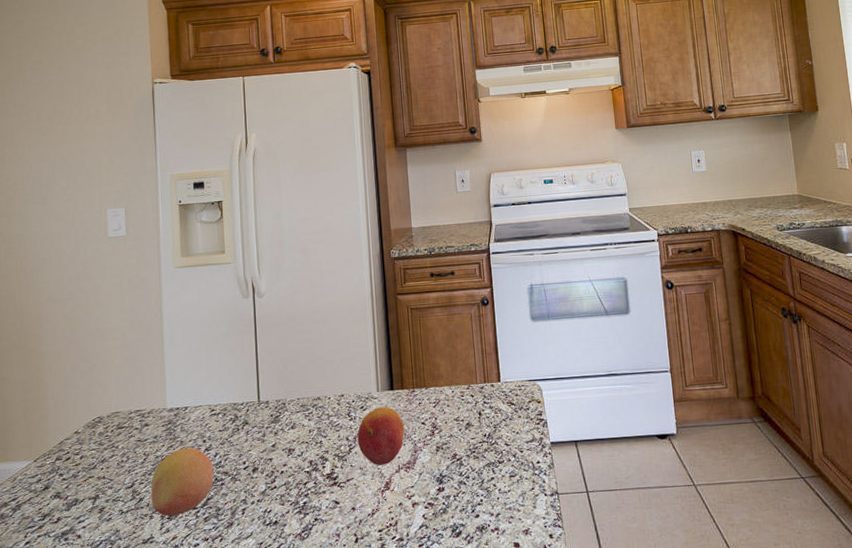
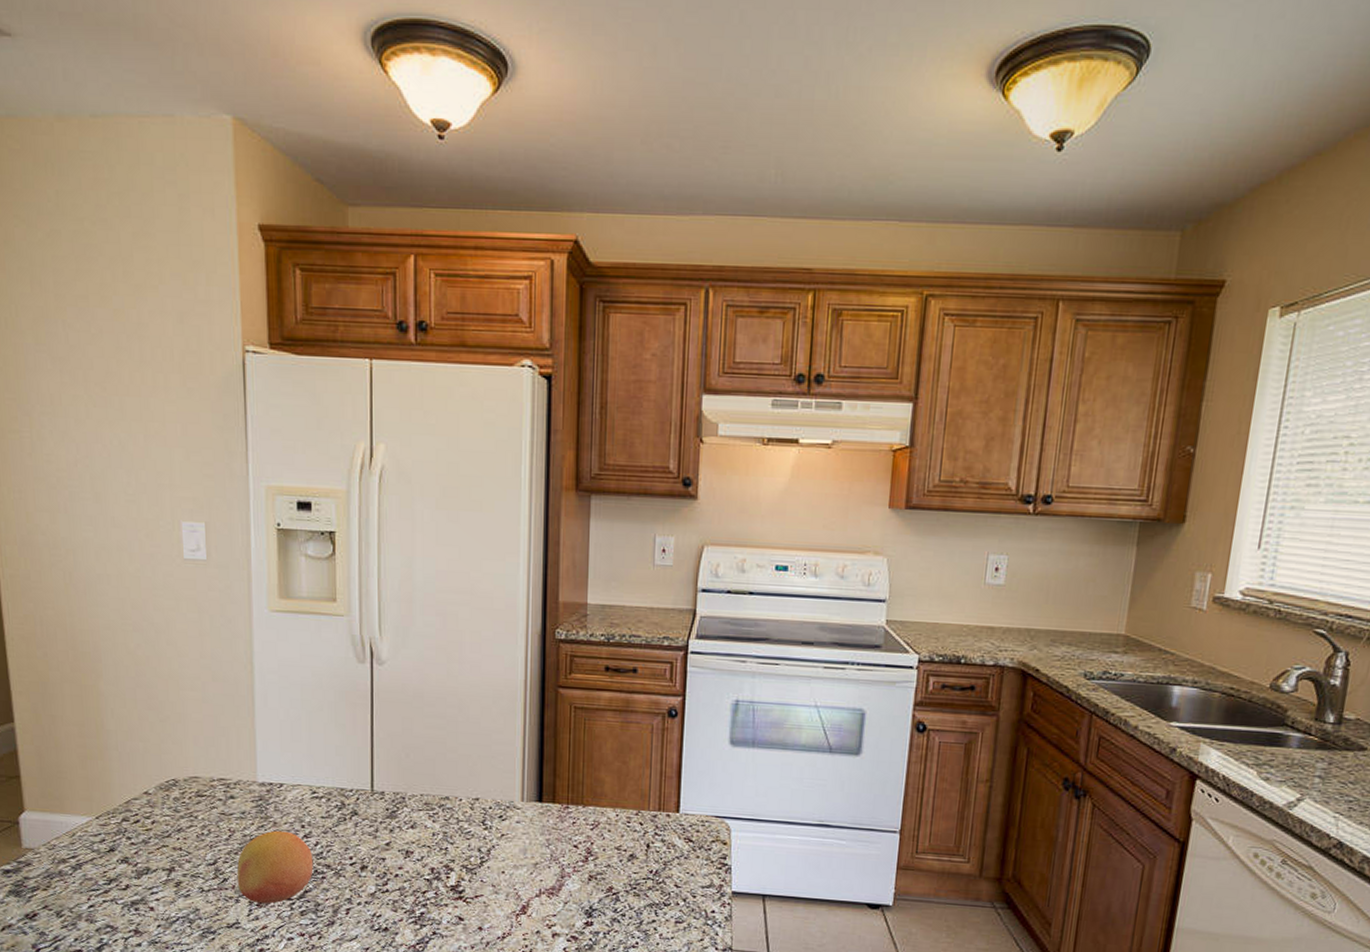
fruit: present [357,406,405,465] -> none [492,819,552,886]

